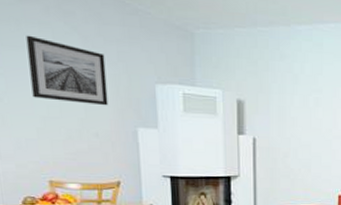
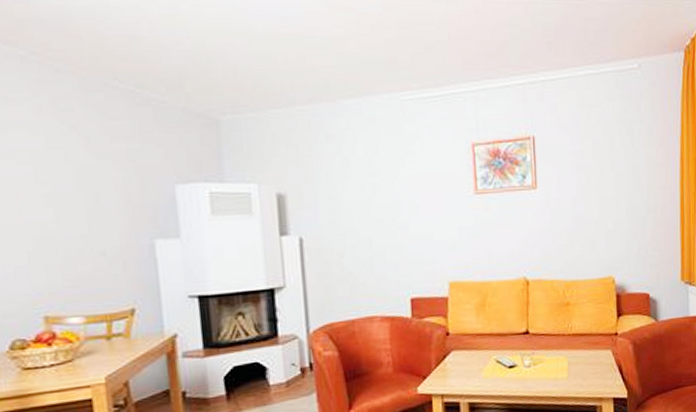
wall art: present [26,35,108,106] -> none [13,140,117,217]

